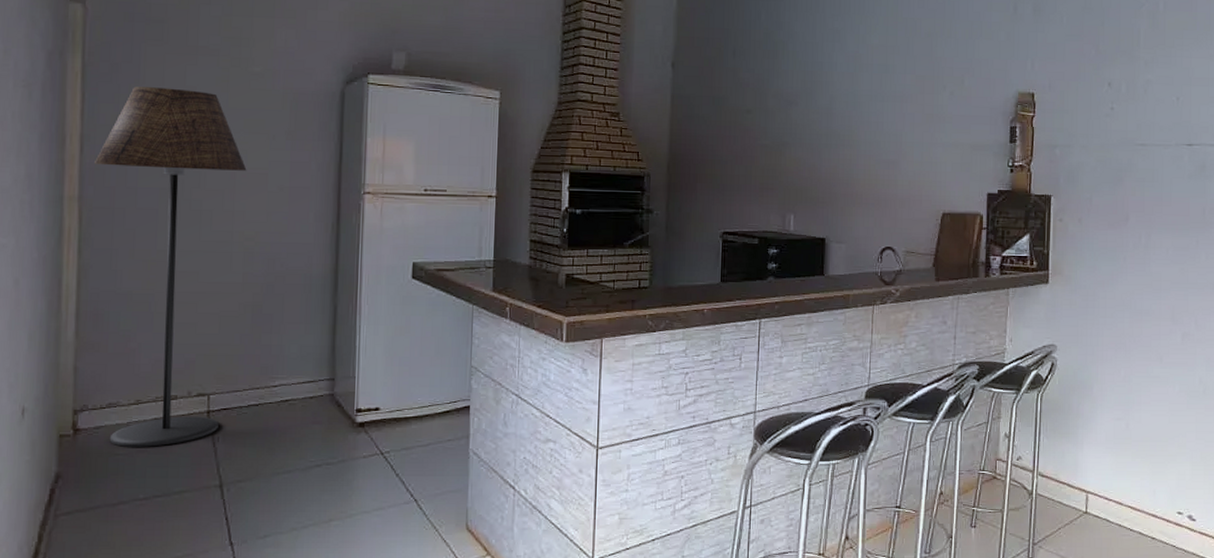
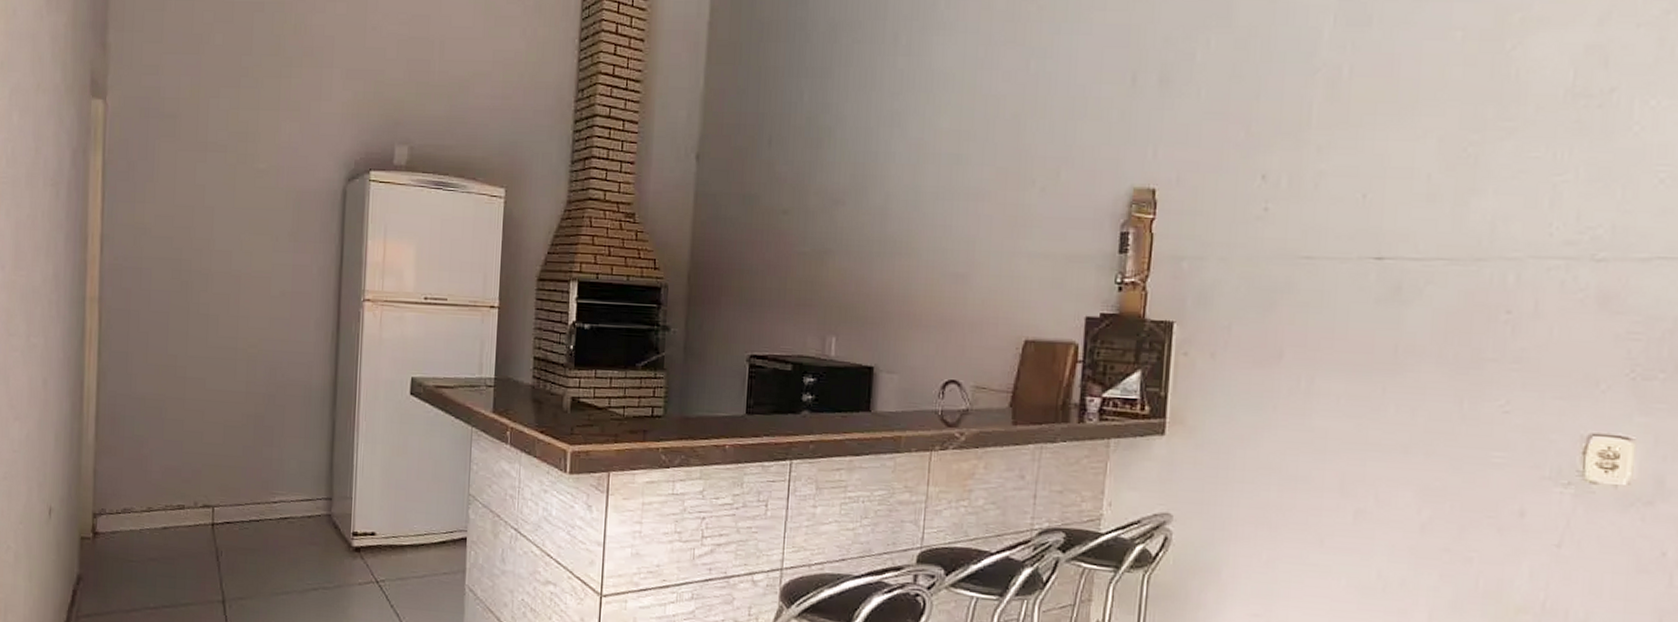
floor lamp: present [93,87,247,447] -> none [112,185,251,556]

